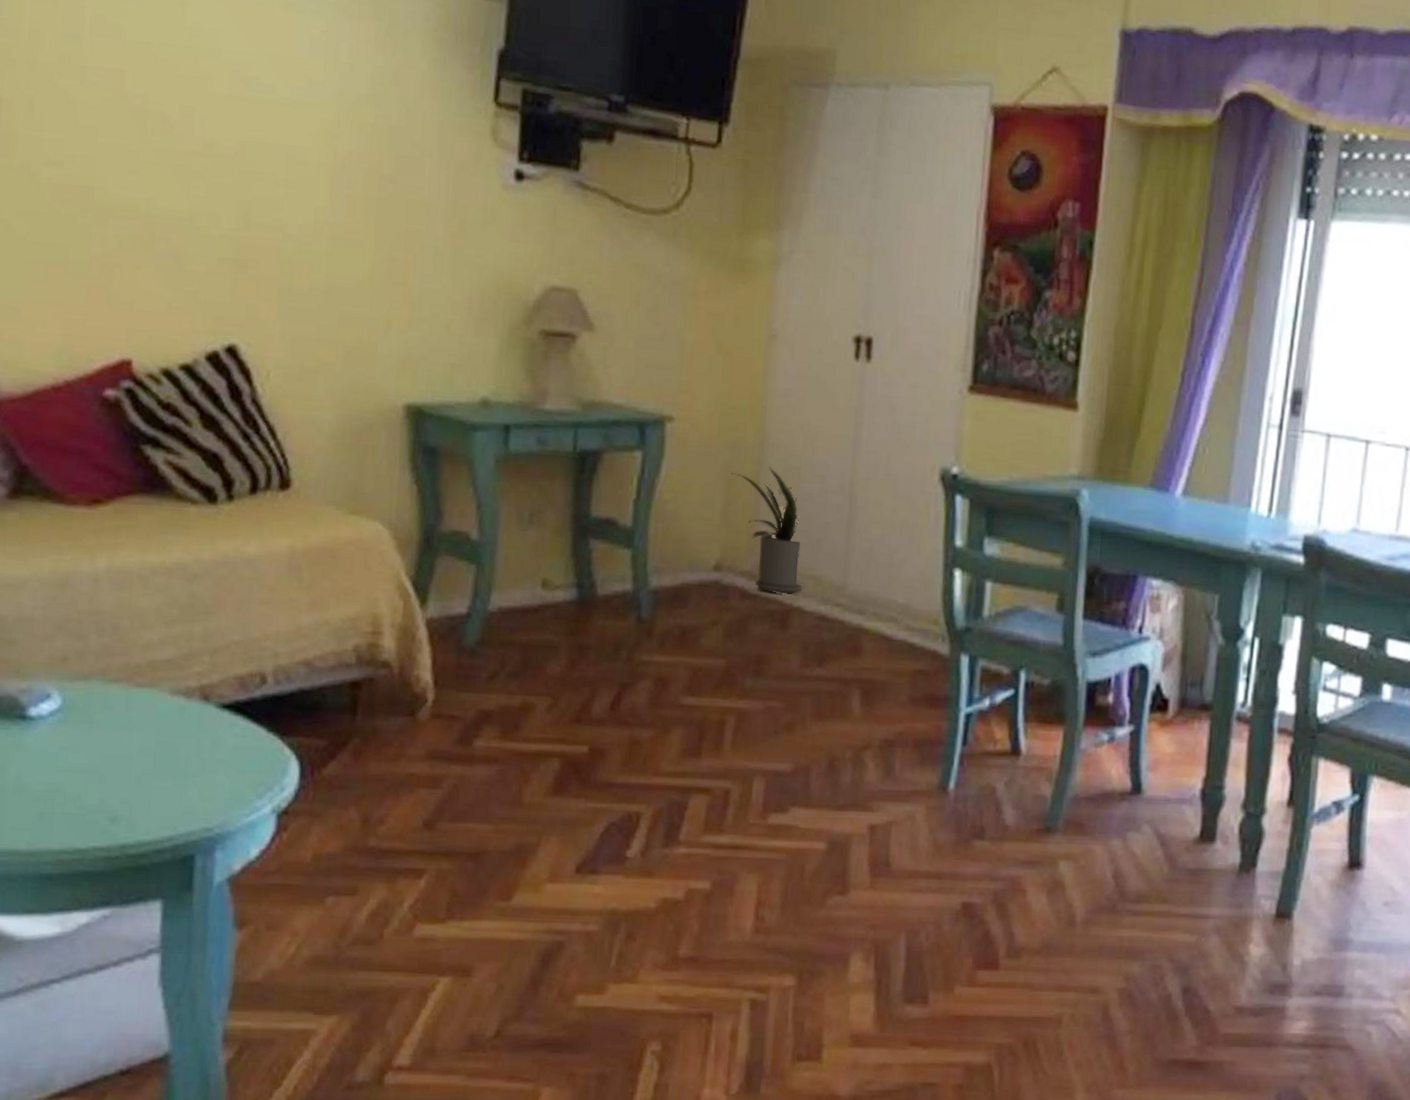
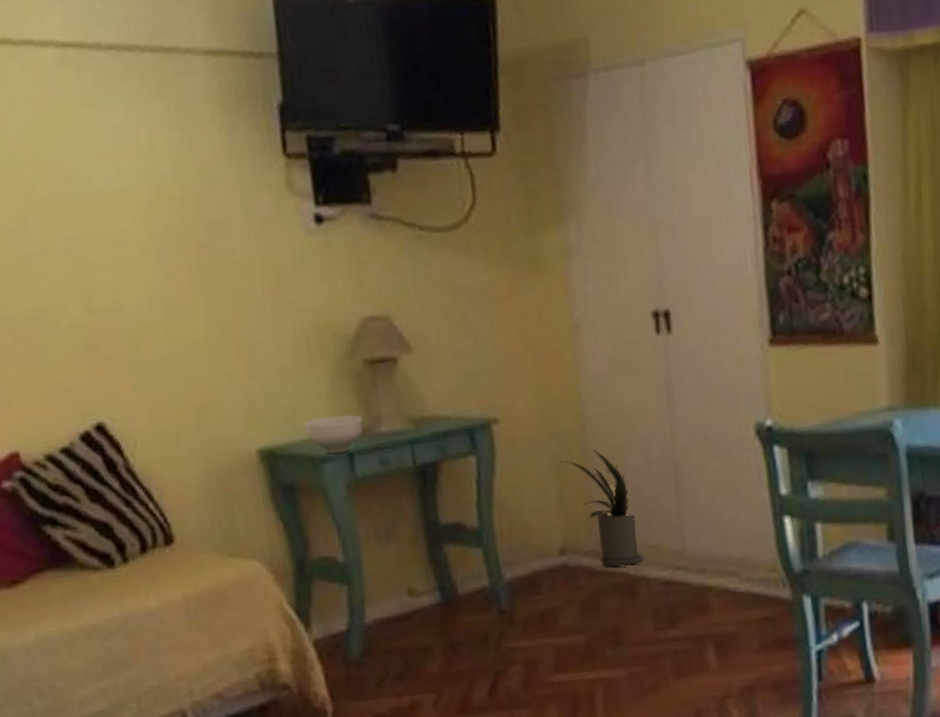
bowl: none [462,382,527,424] -> present [304,415,364,454]

